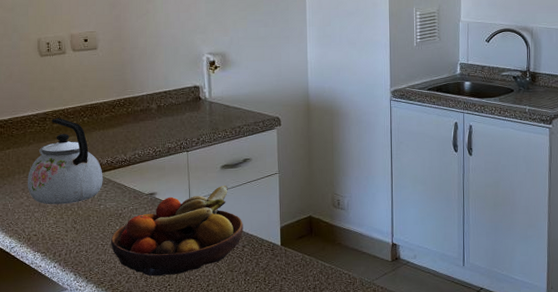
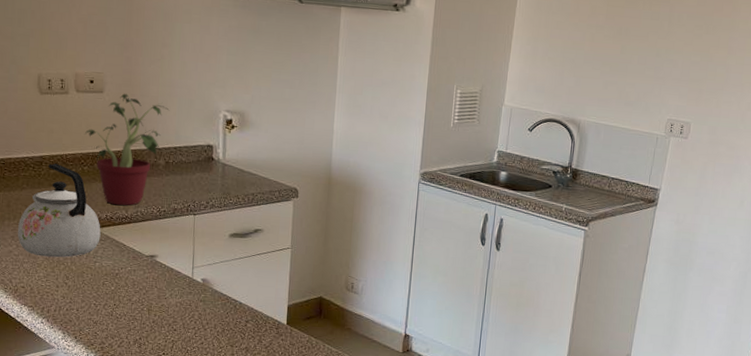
potted plant: none [83,47,157,150] -> present [85,93,170,206]
fruit bowl: present [110,185,243,276] -> none [104,254,249,344]

